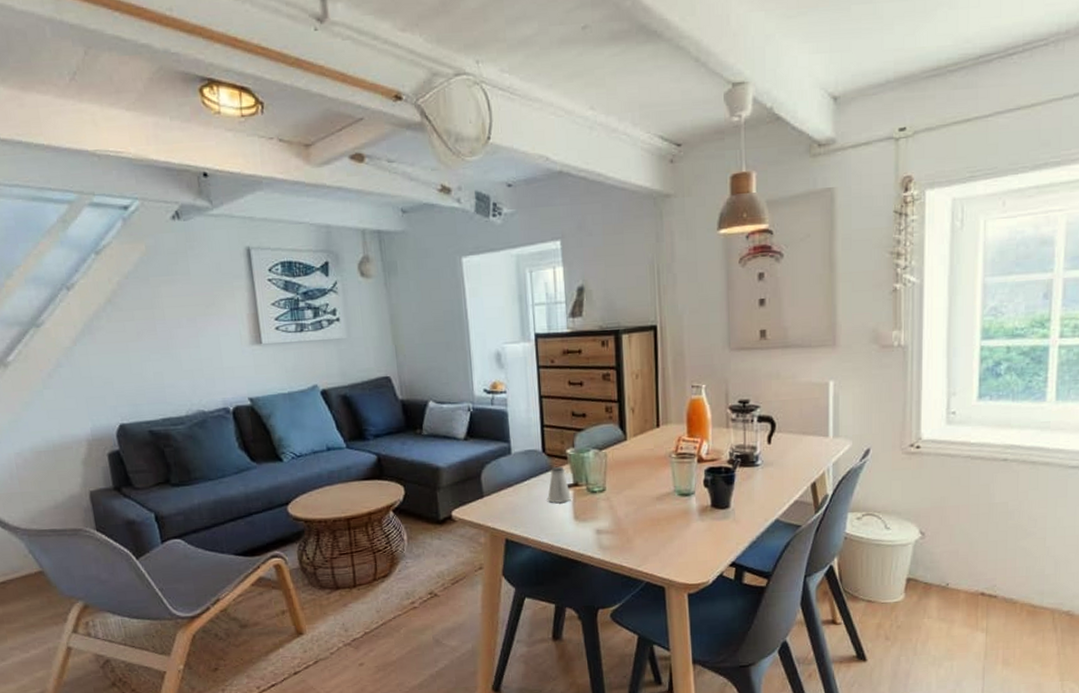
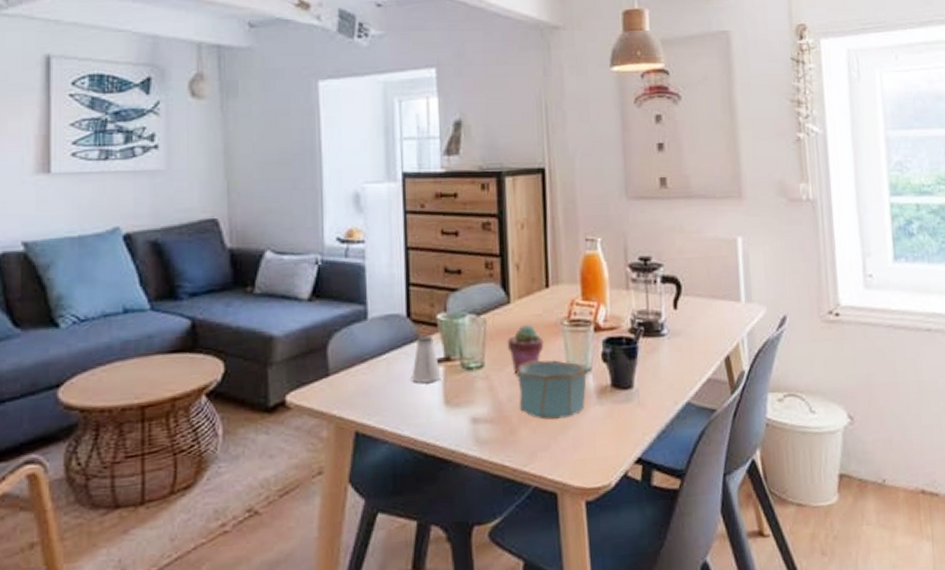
potted succulent: none [624,457,655,497] -> present [507,324,544,375]
bowl: none [633,485,691,532] -> present [517,360,587,420]

